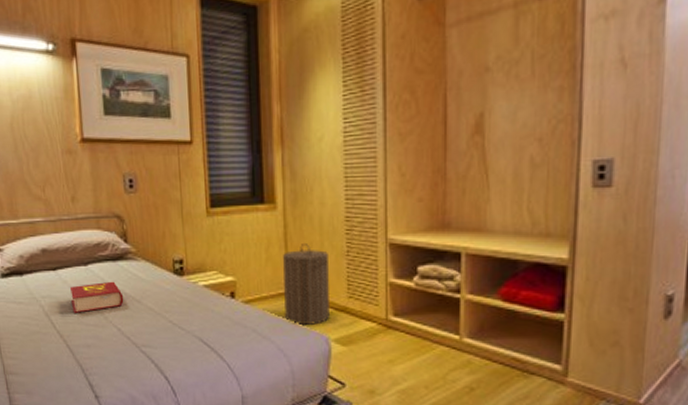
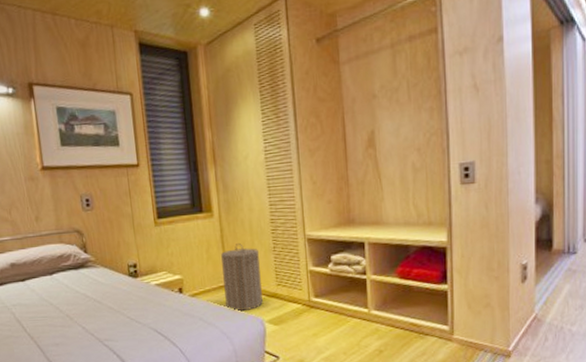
book: present [70,281,124,313] -> none [38,286,87,317]

